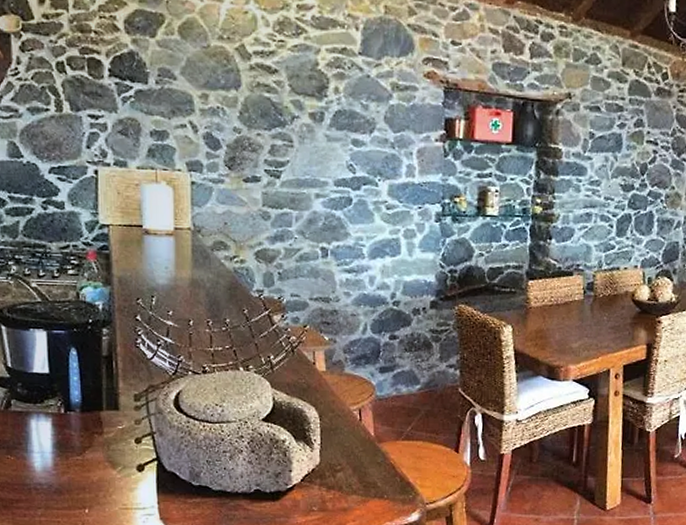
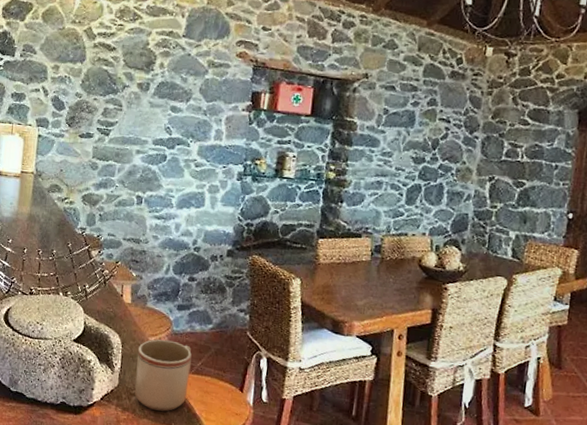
mug: none [338,407,400,484] -> present [134,339,192,412]

